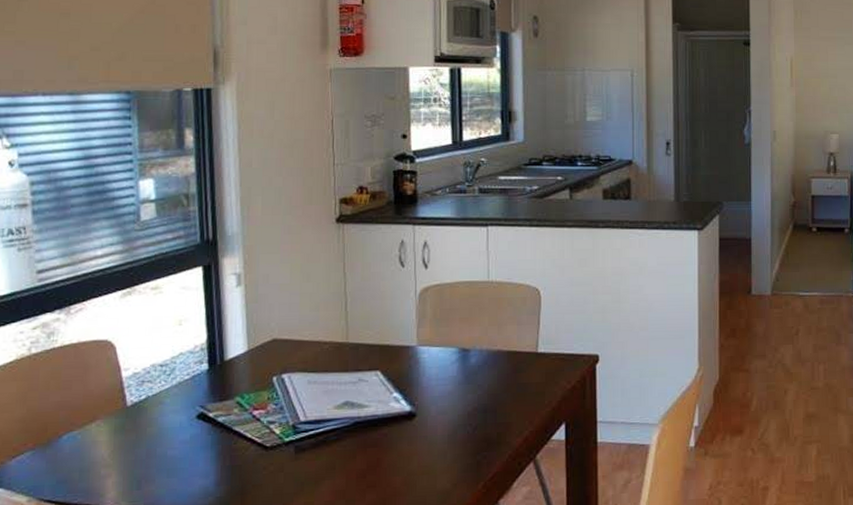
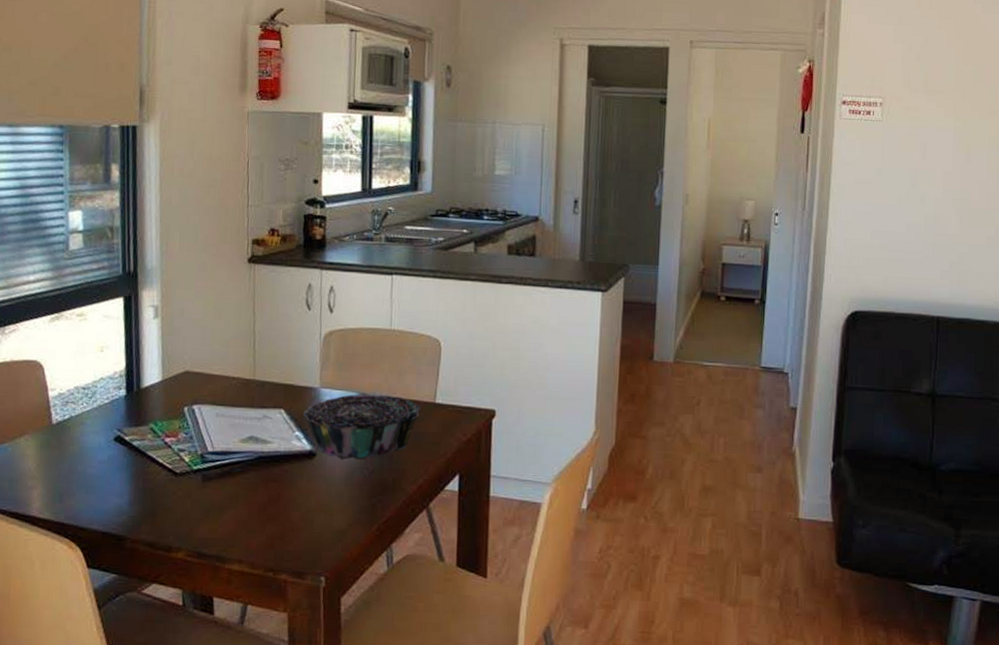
decorative bowl: none [400,348,523,418] -> present [302,394,421,460]

